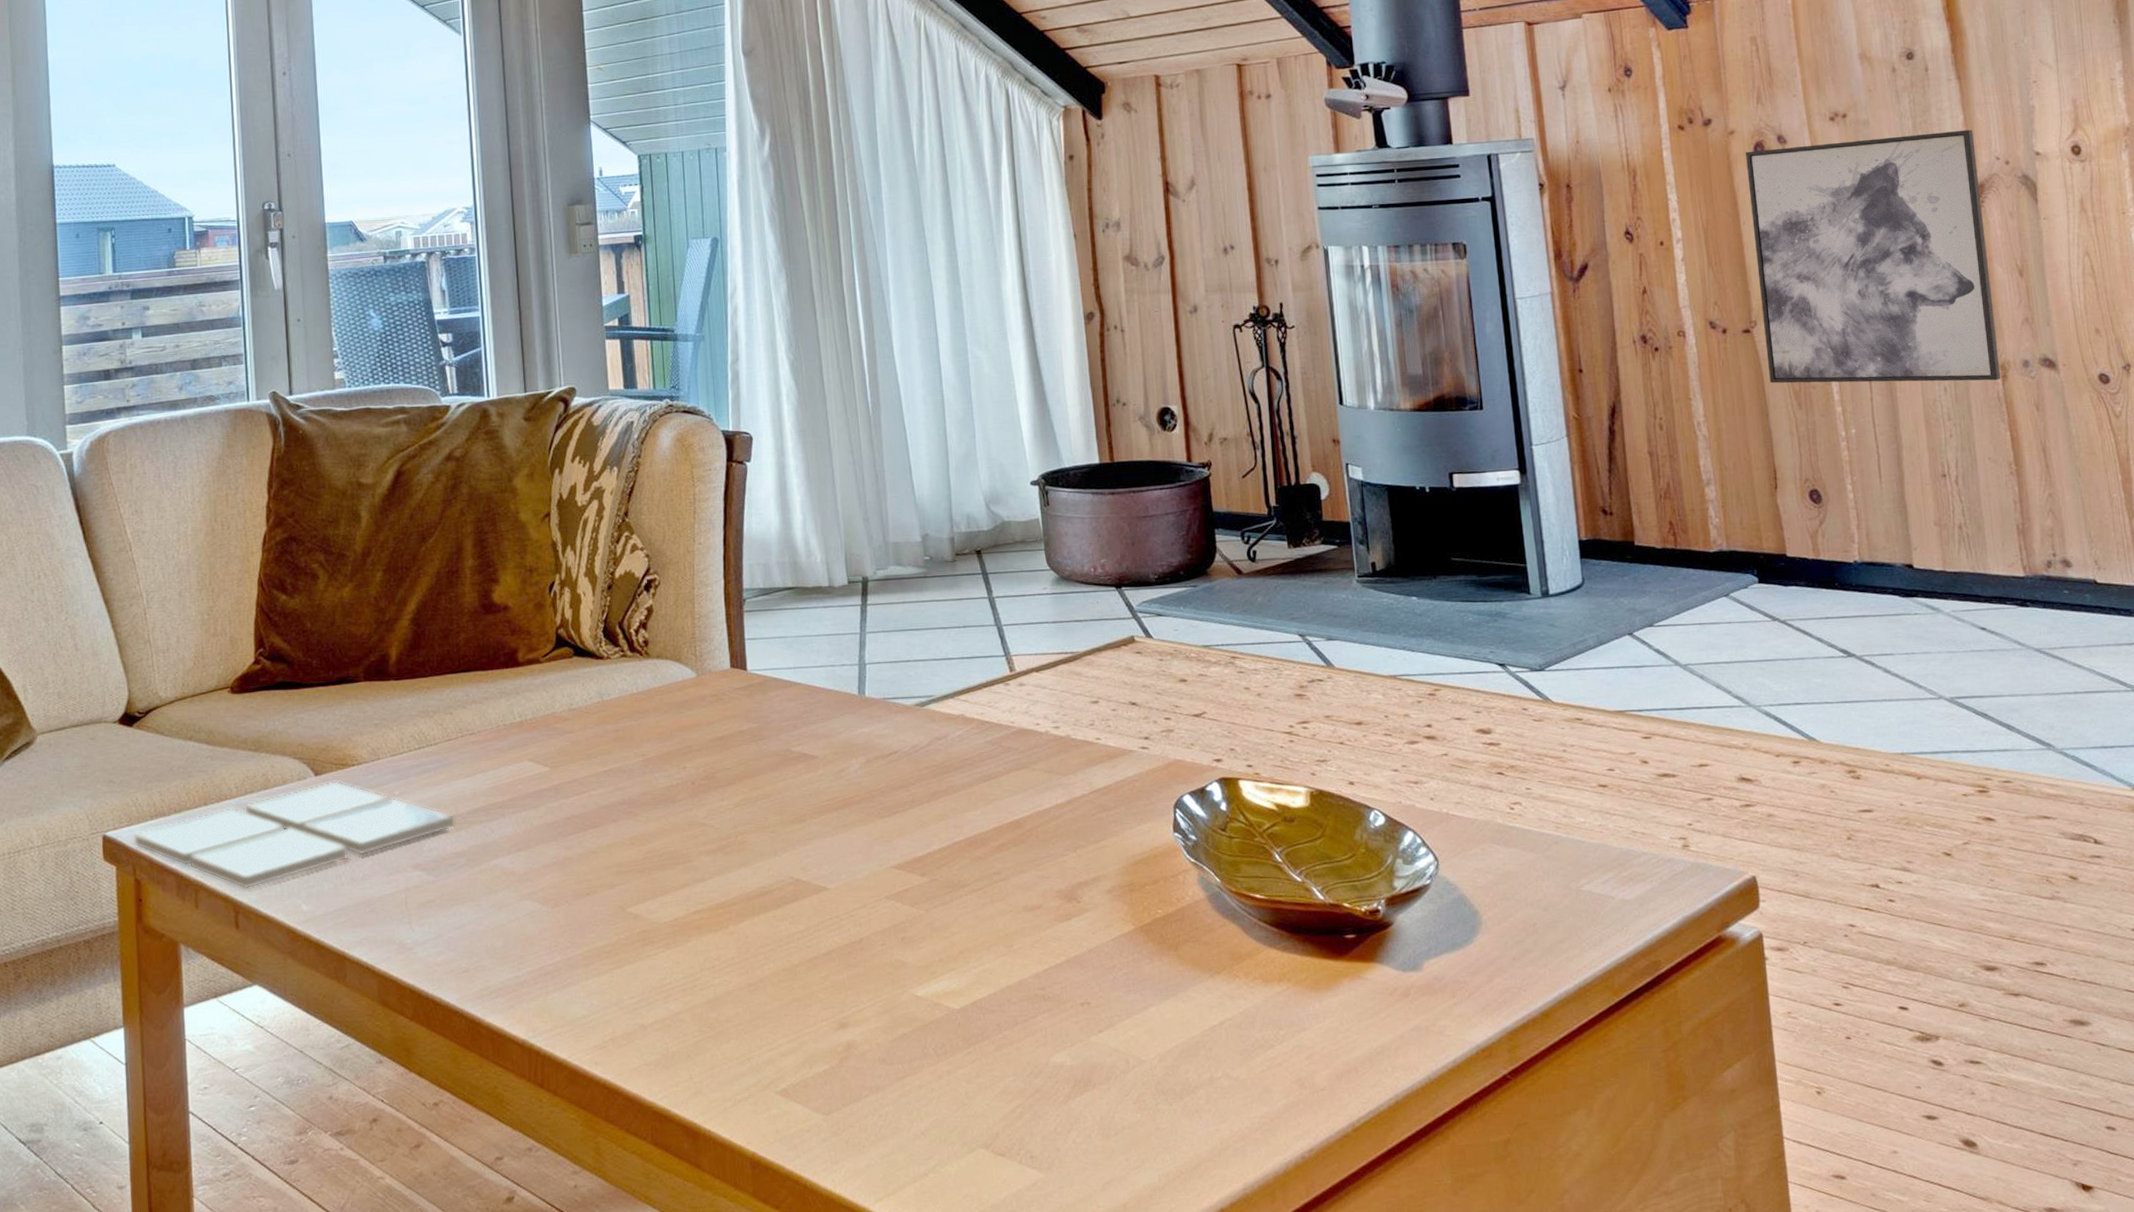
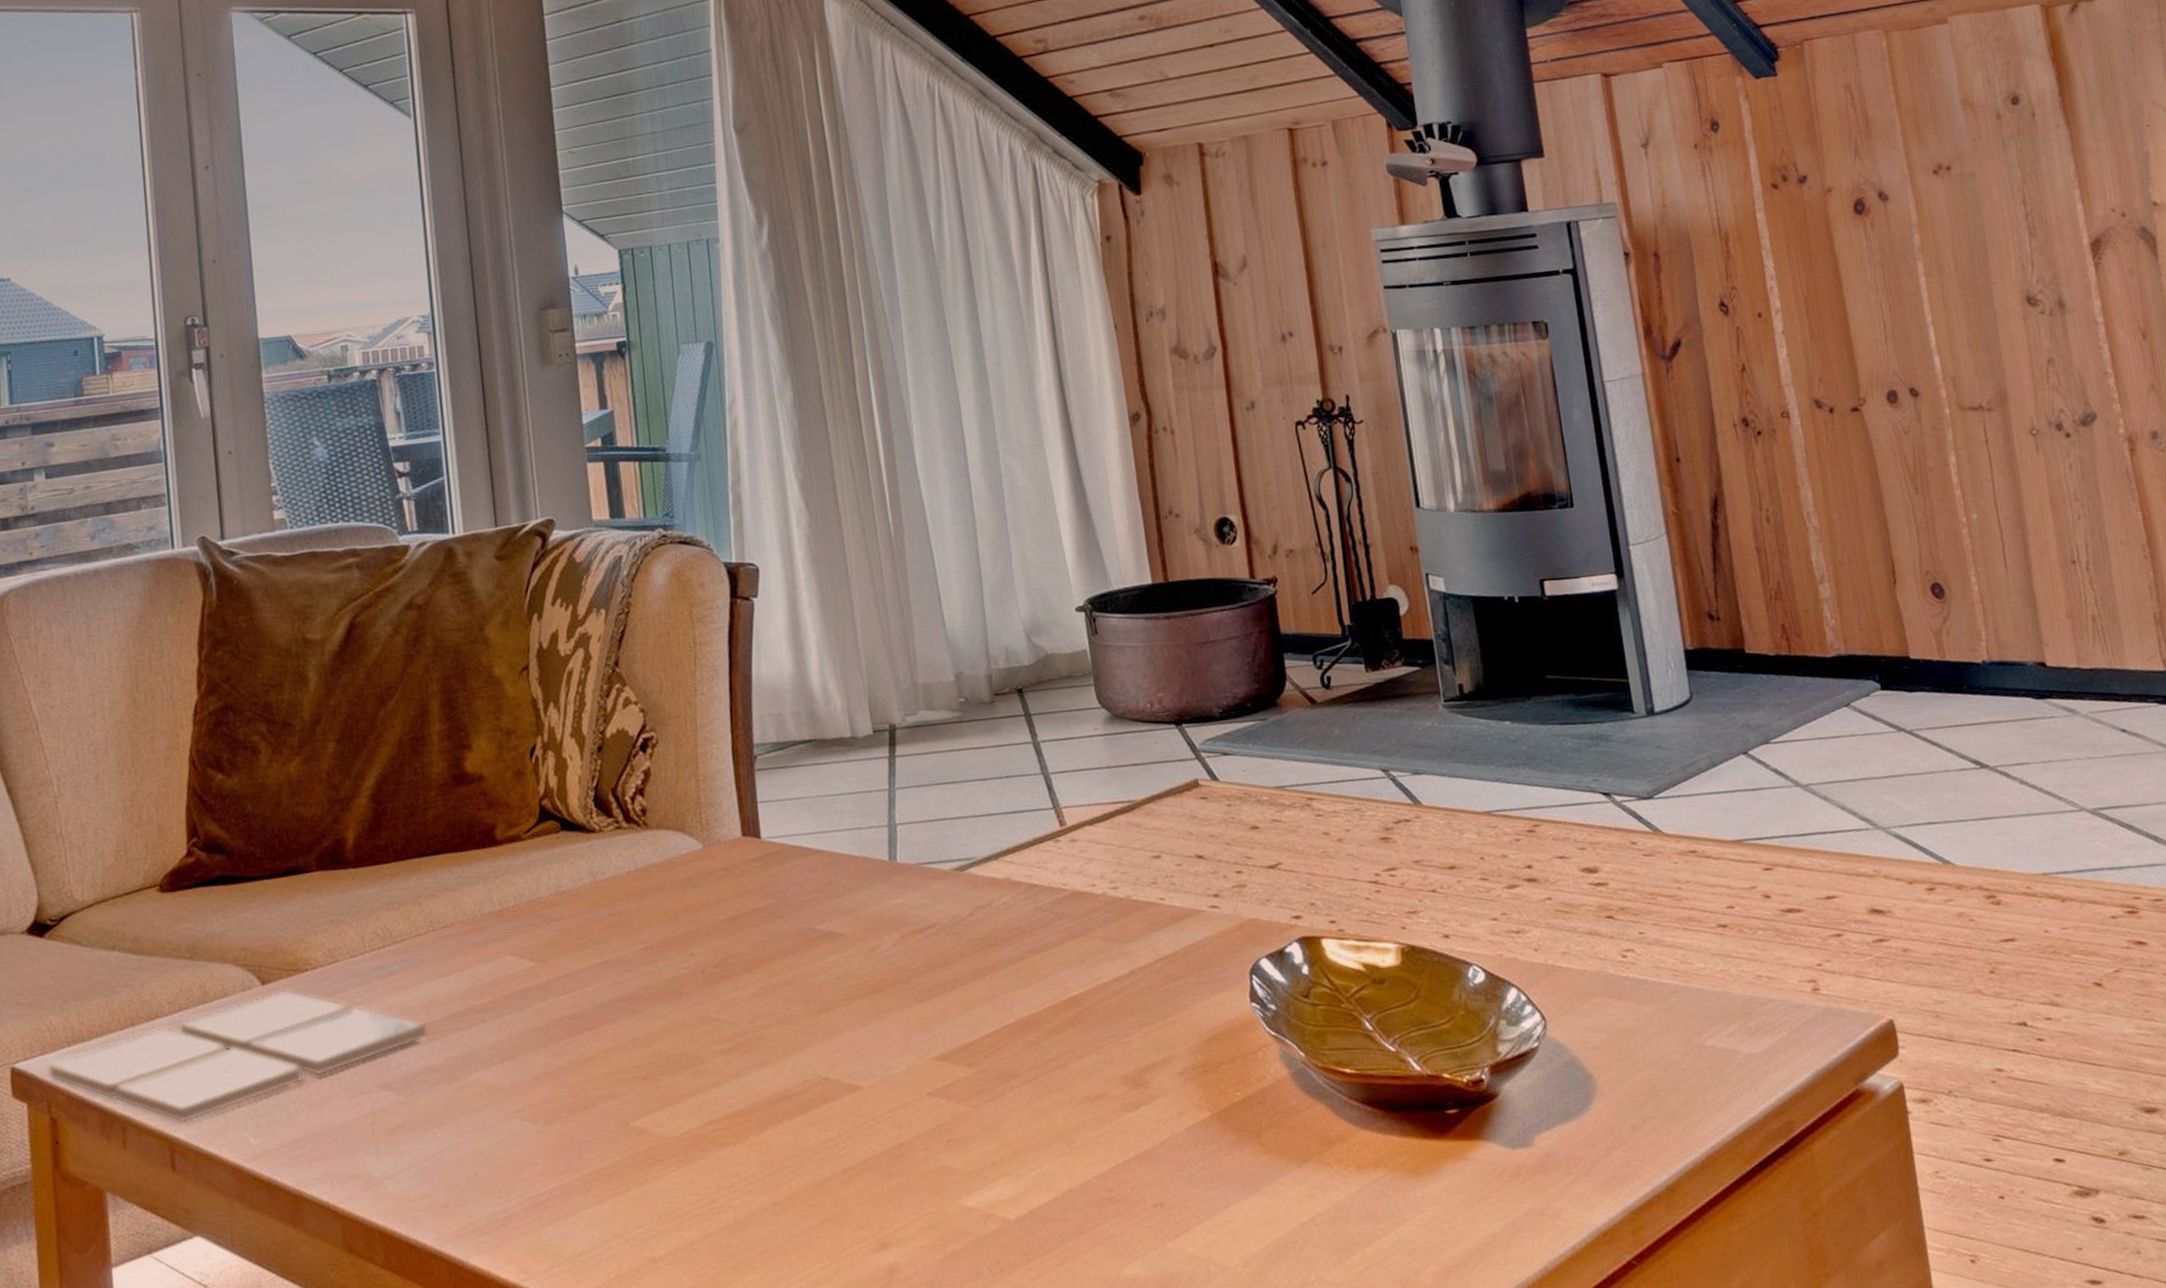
wall art: present [1746,129,2001,384] -> none [1845,179,2129,467]

